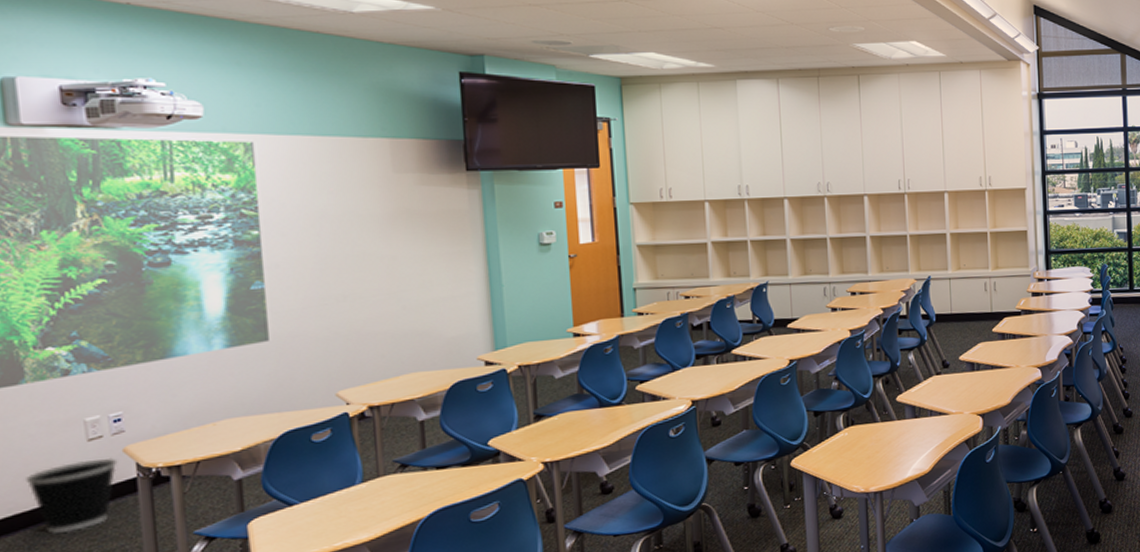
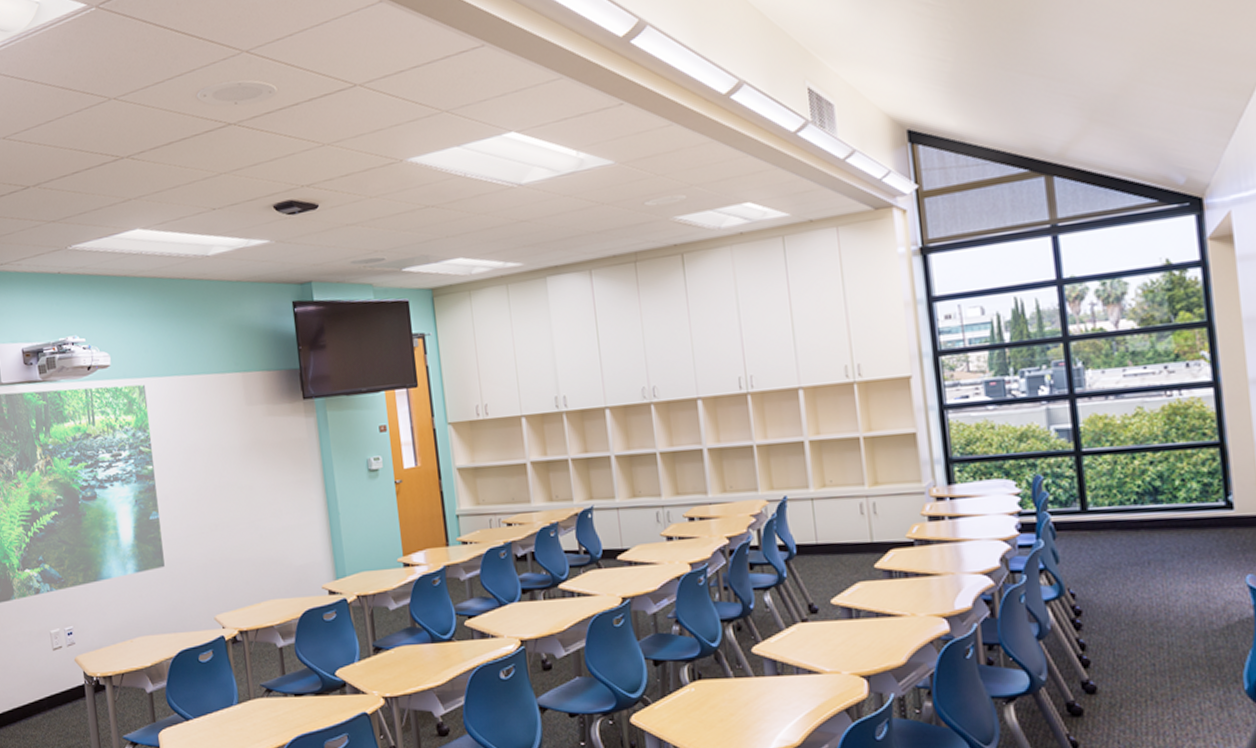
wastebasket: present [24,457,118,535] -> none [18,665,72,728]

